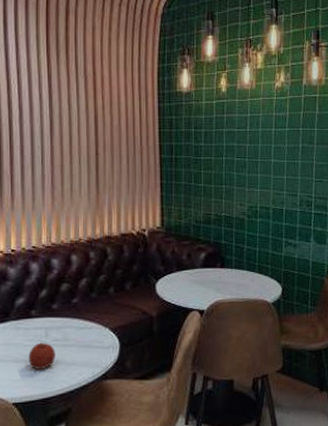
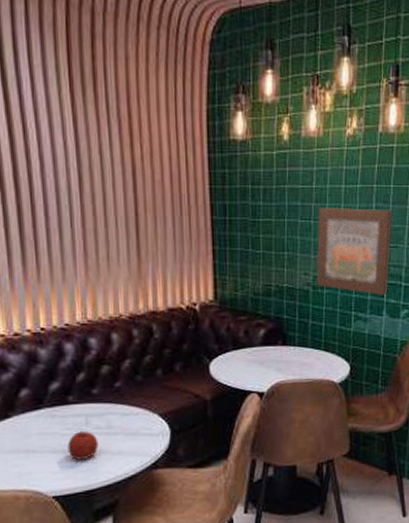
wall art: none [250,147,317,224] -> present [316,207,393,295]

